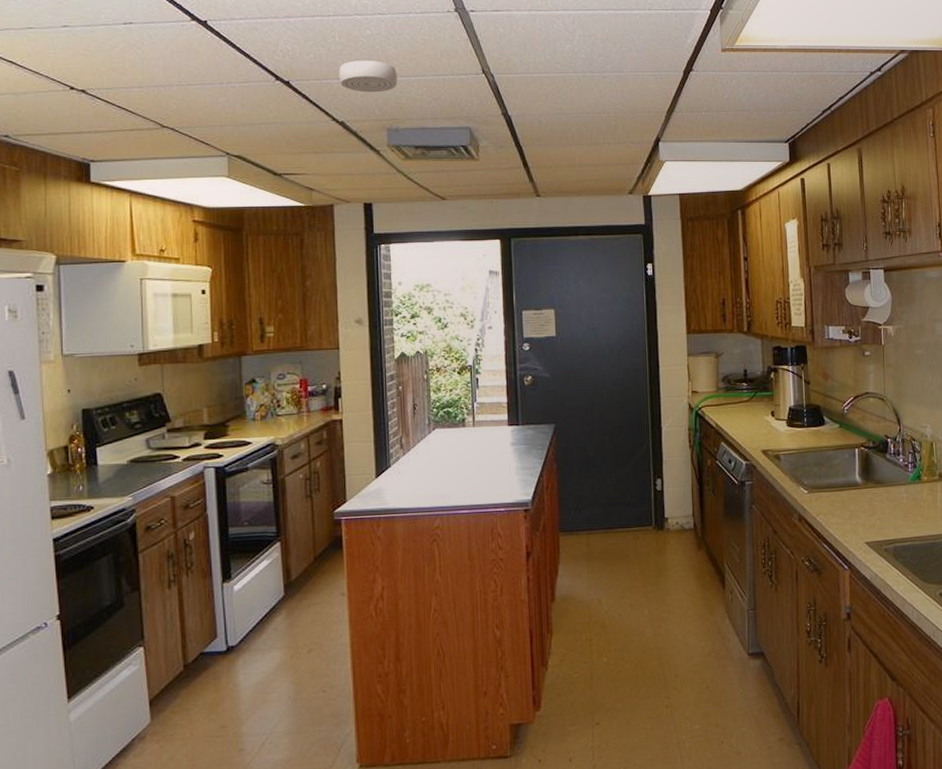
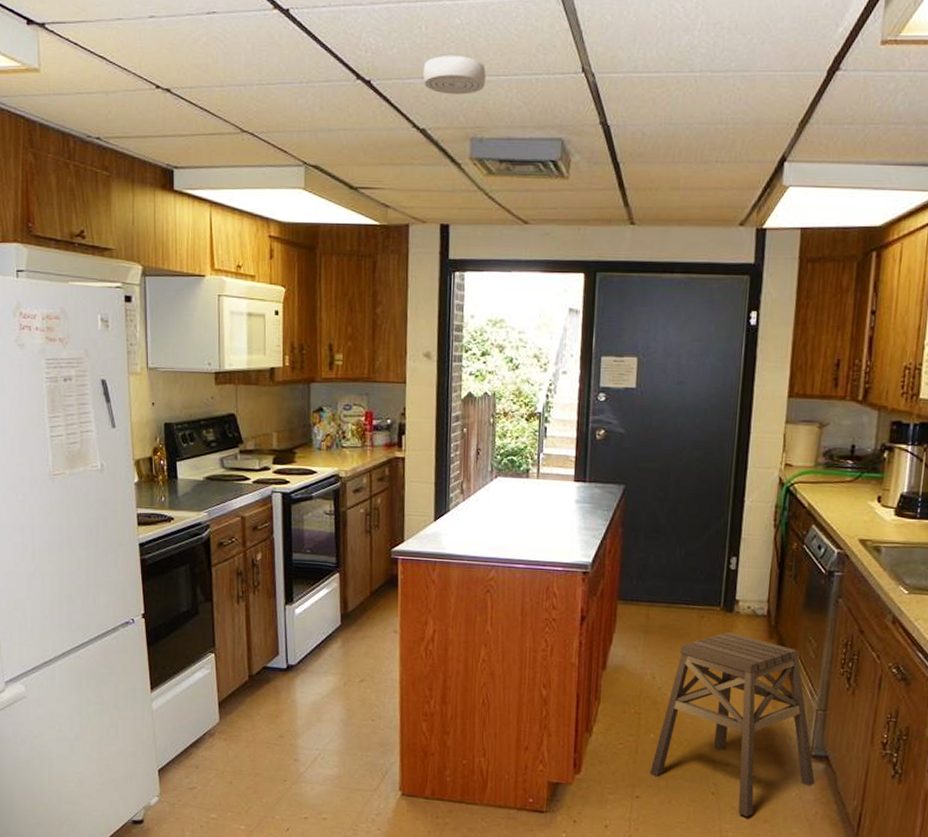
stool: none [606,548,755,724] -> present [649,631,815,817]

